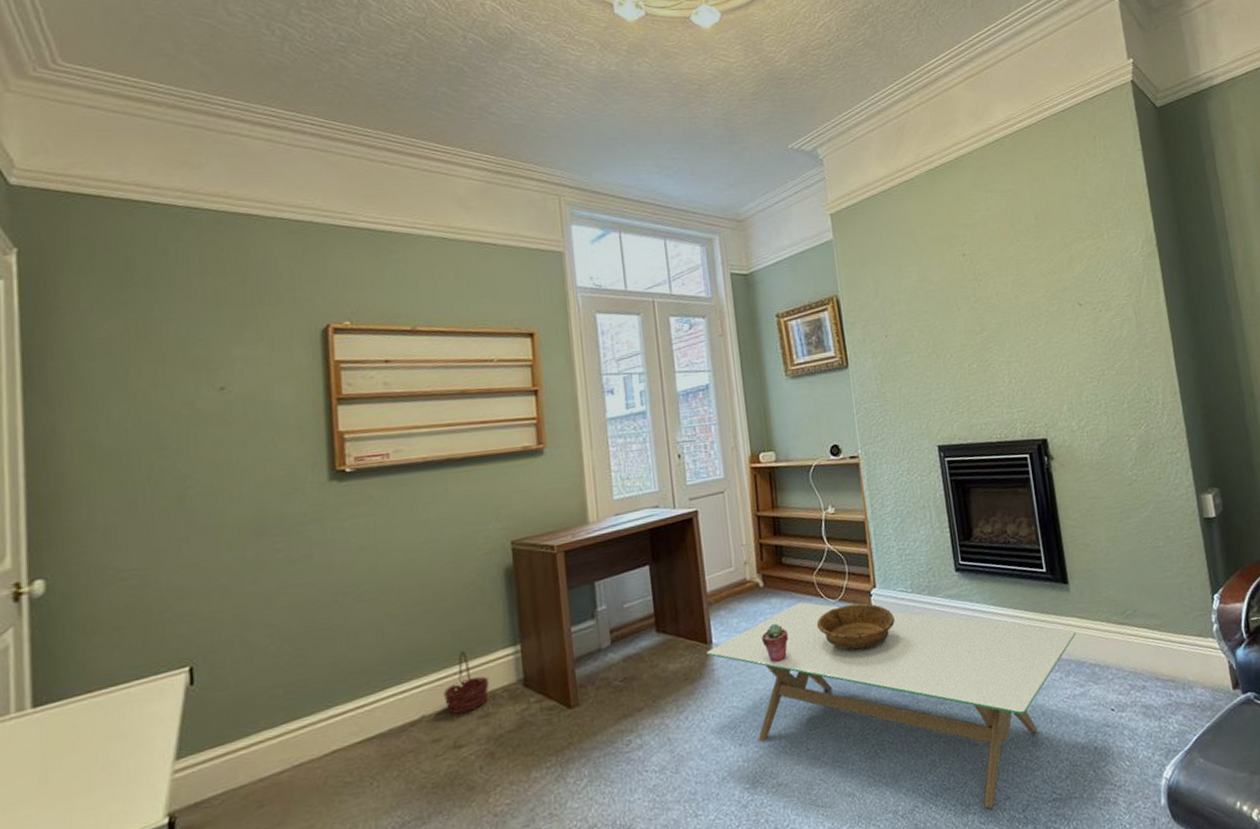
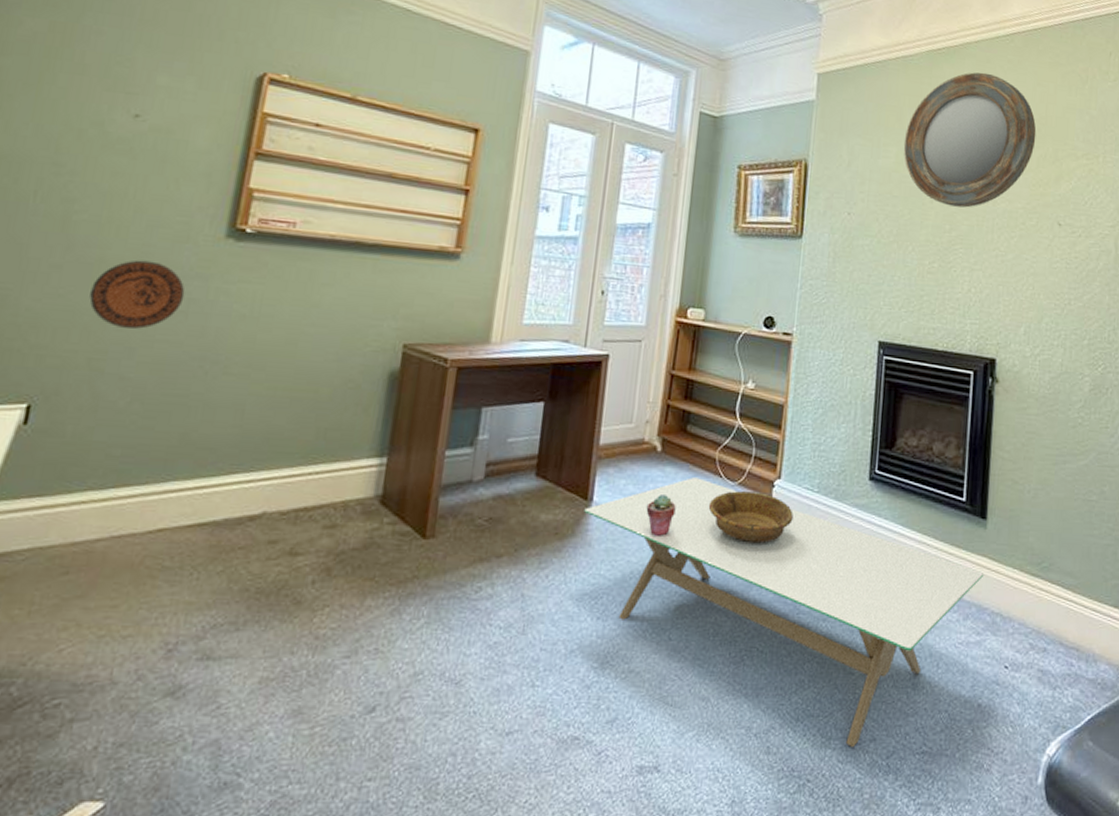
decorative plate: none [220,516,305,582] -> present [89,260,185,330]
basket: present [443,651,490,714] -> none [291,451,345,519]
home mirror: none [922,179,1043,310] -> present [903,72,1037,208]

